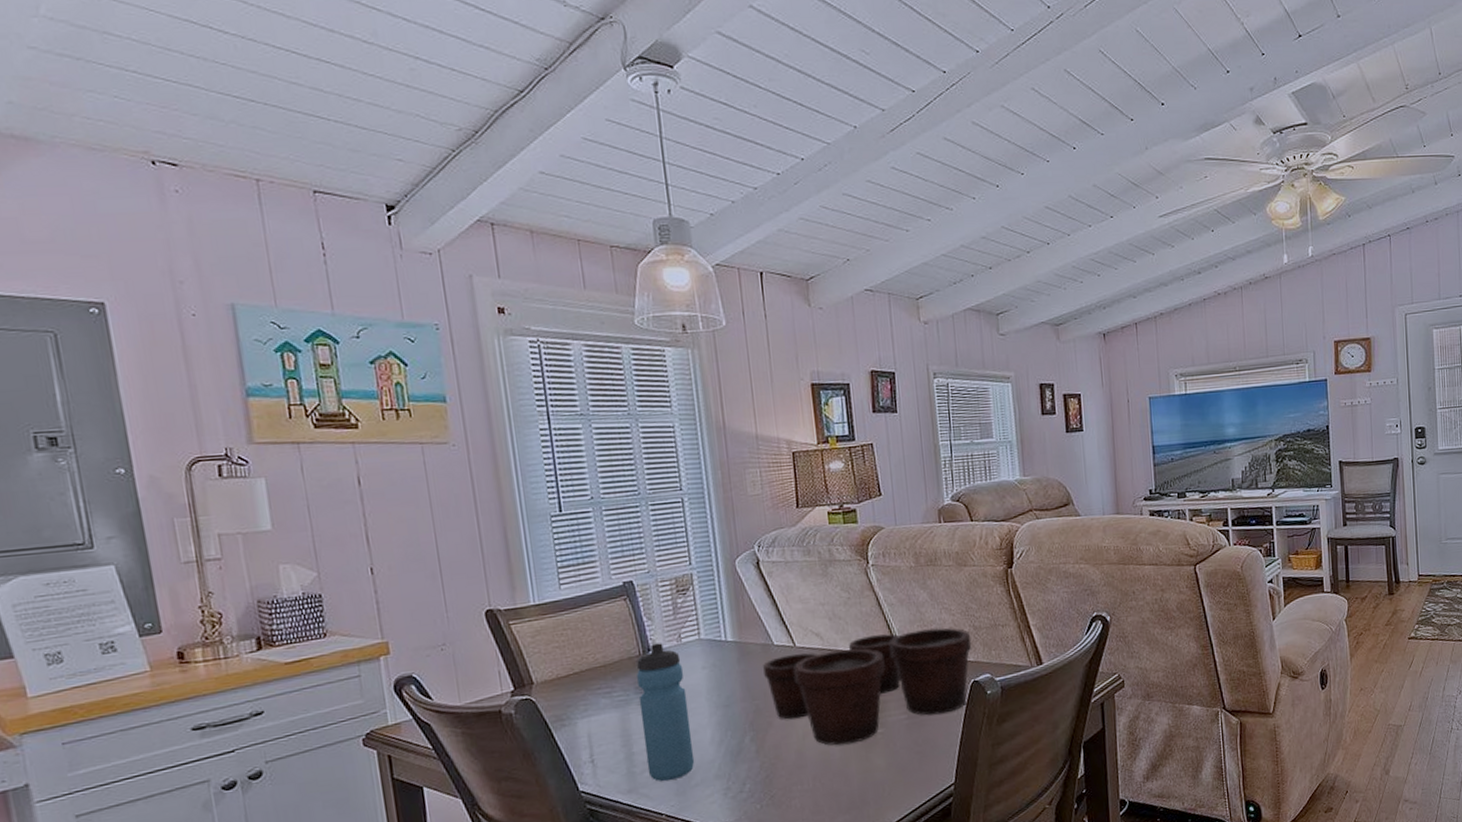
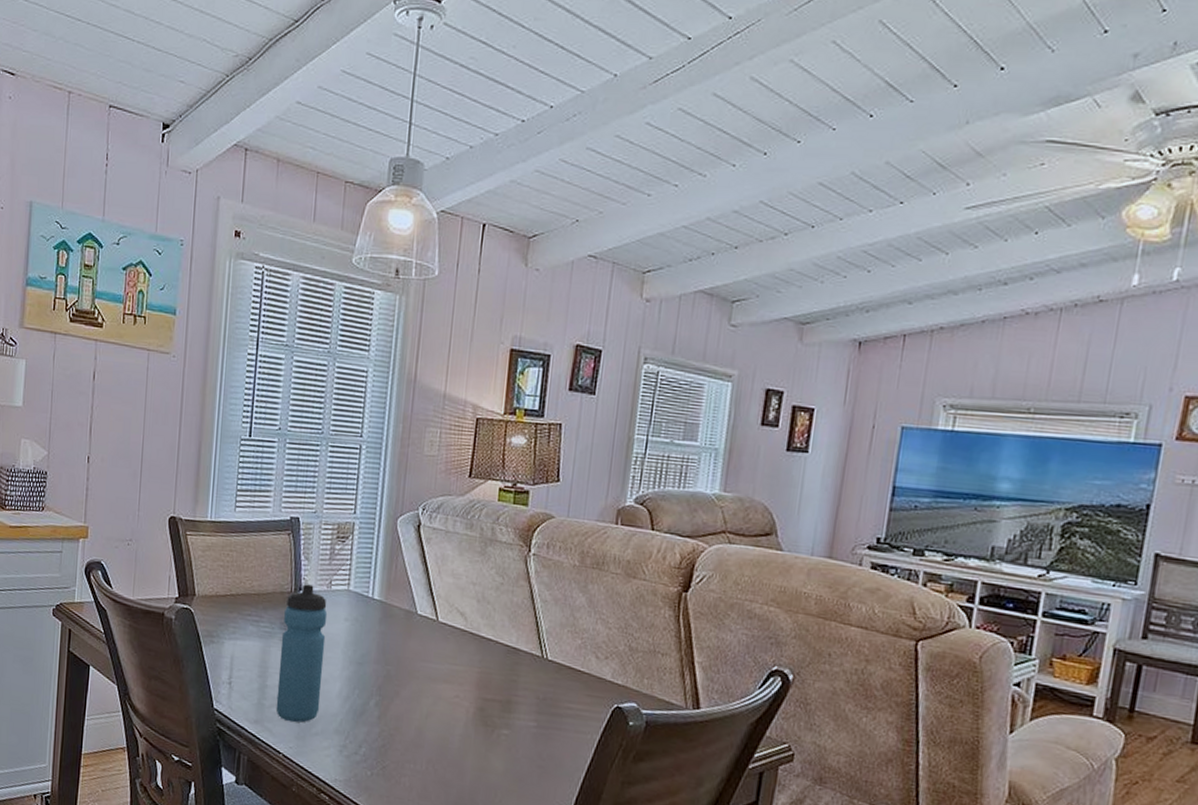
flower pot: present [763,628,972,746] -> none [401,627,625,737]

